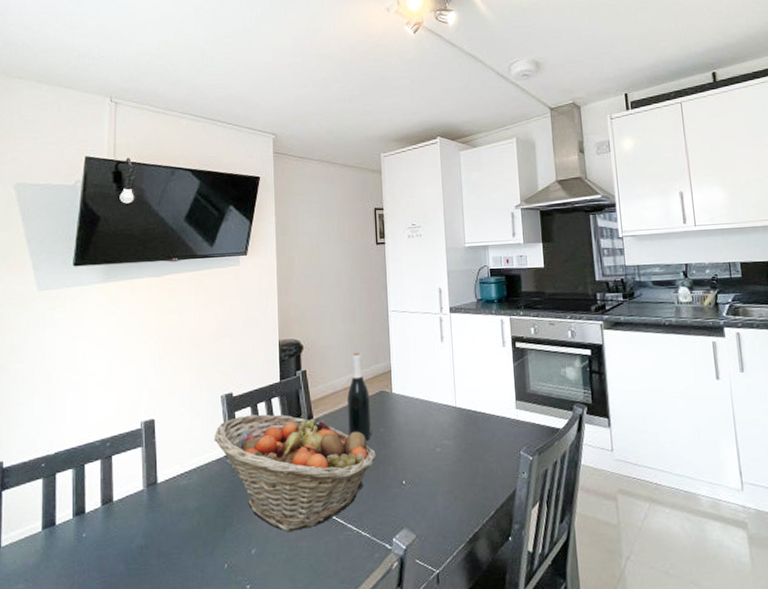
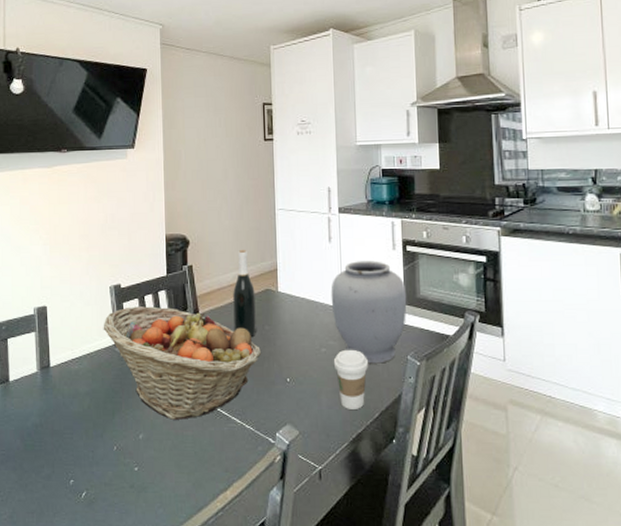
vase: none [444,358,518,461] -> present [331,261,407,364]
coffee cup: none [448,447,484,509] -> present [333,349,369,409]

